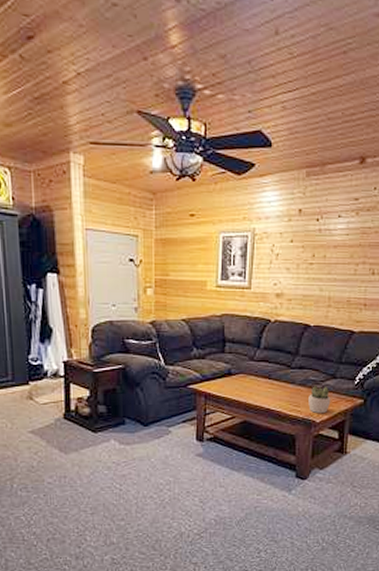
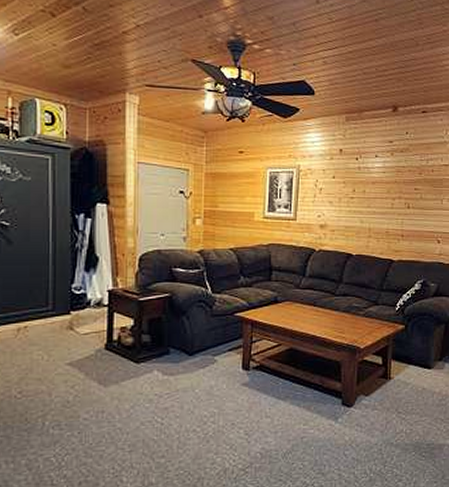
succulent plant: present [308,386,331,414] -> none [353,312,374,340]

